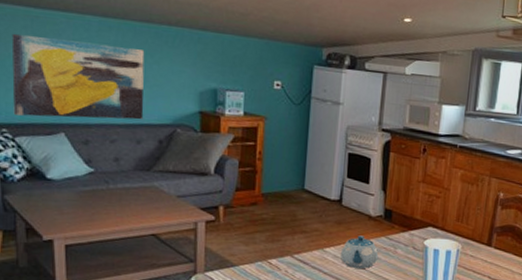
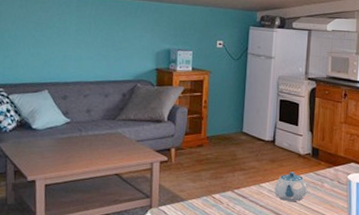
wall art: present [11,33,145,120] -> none [9,11,113,78]

